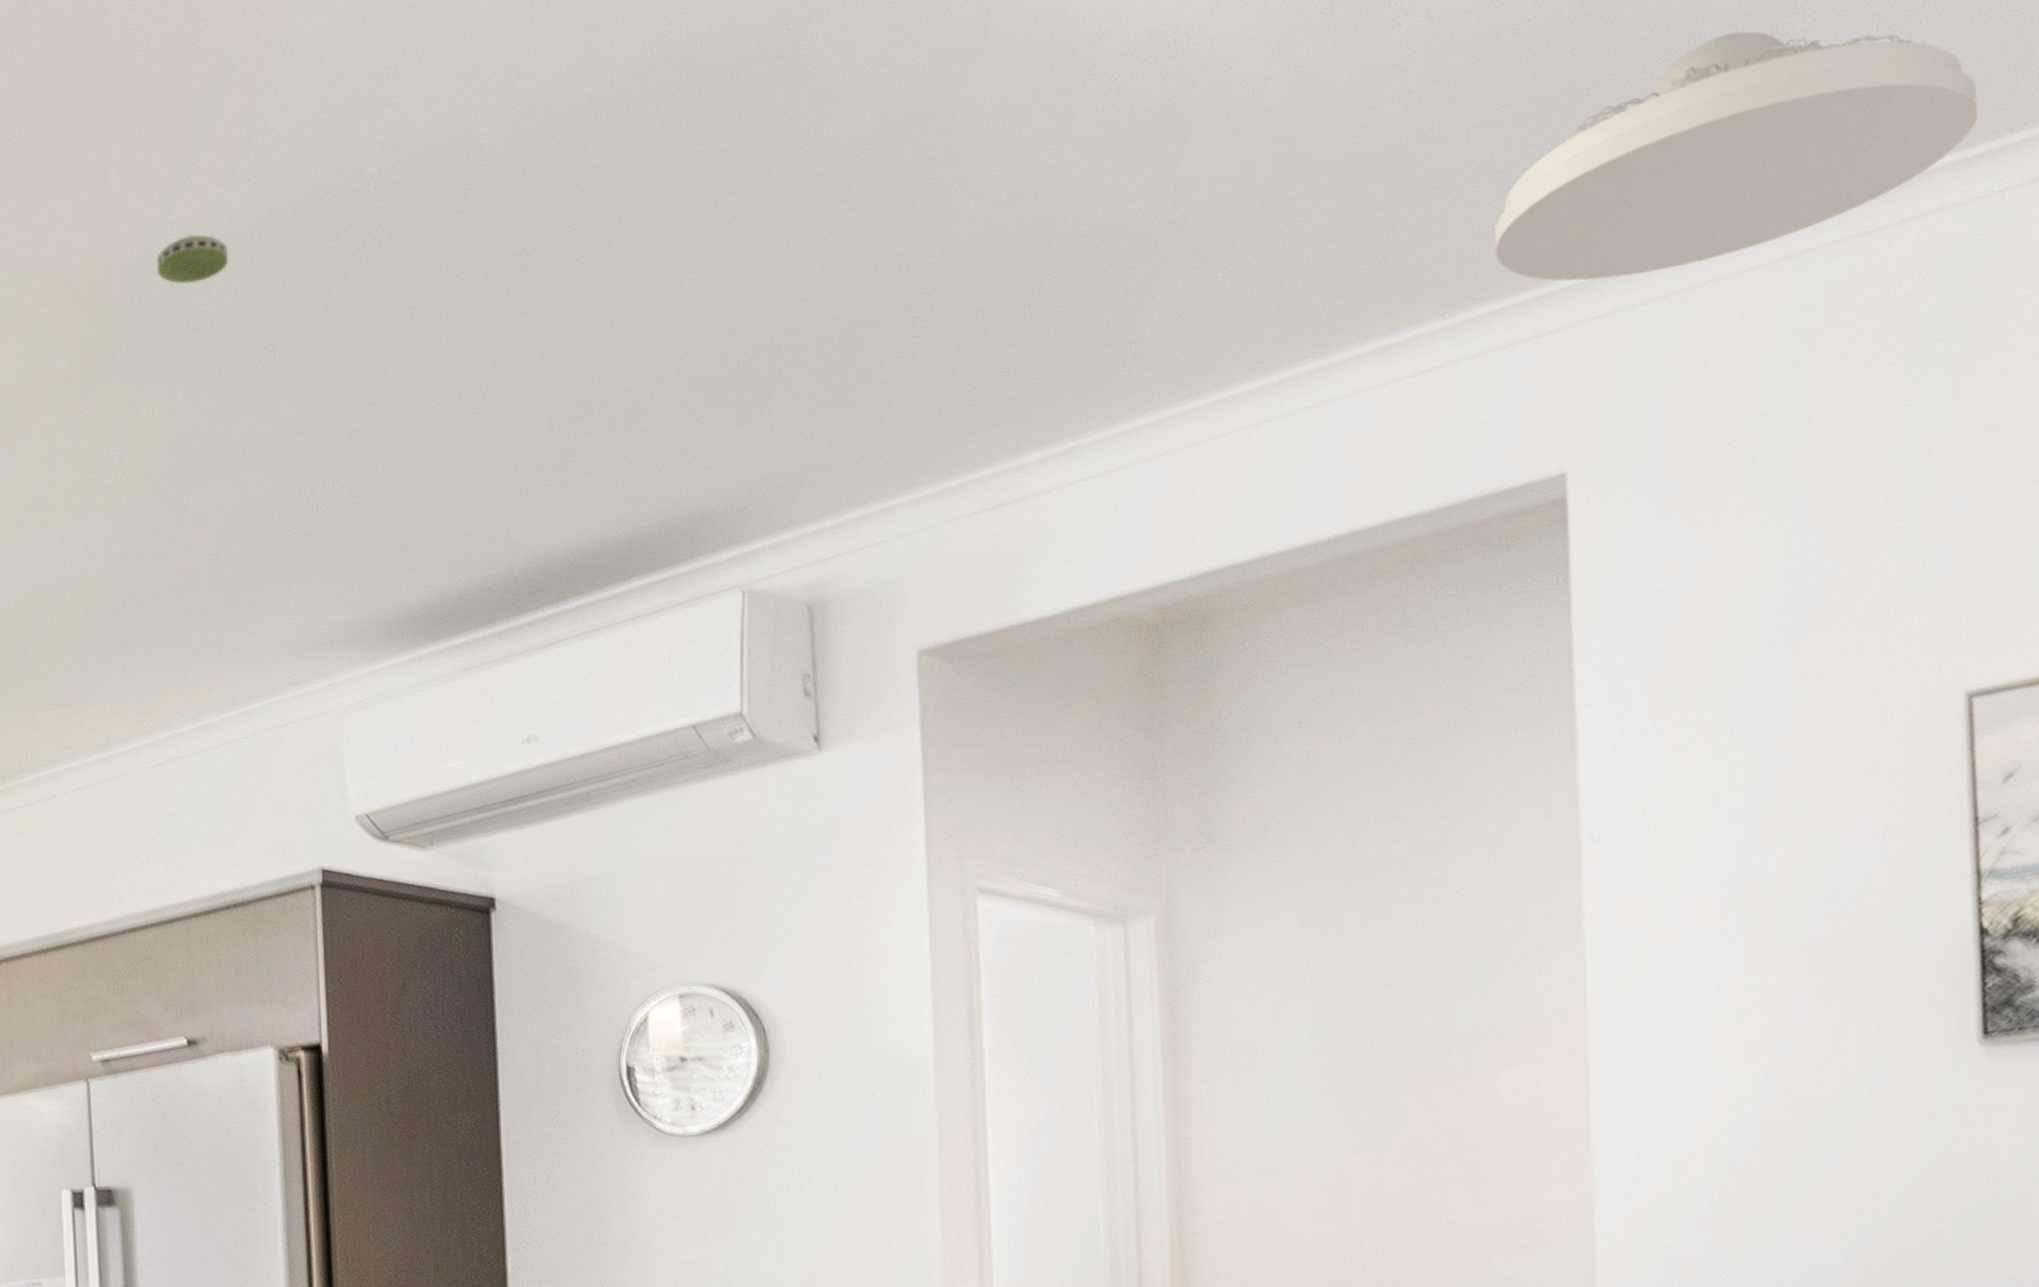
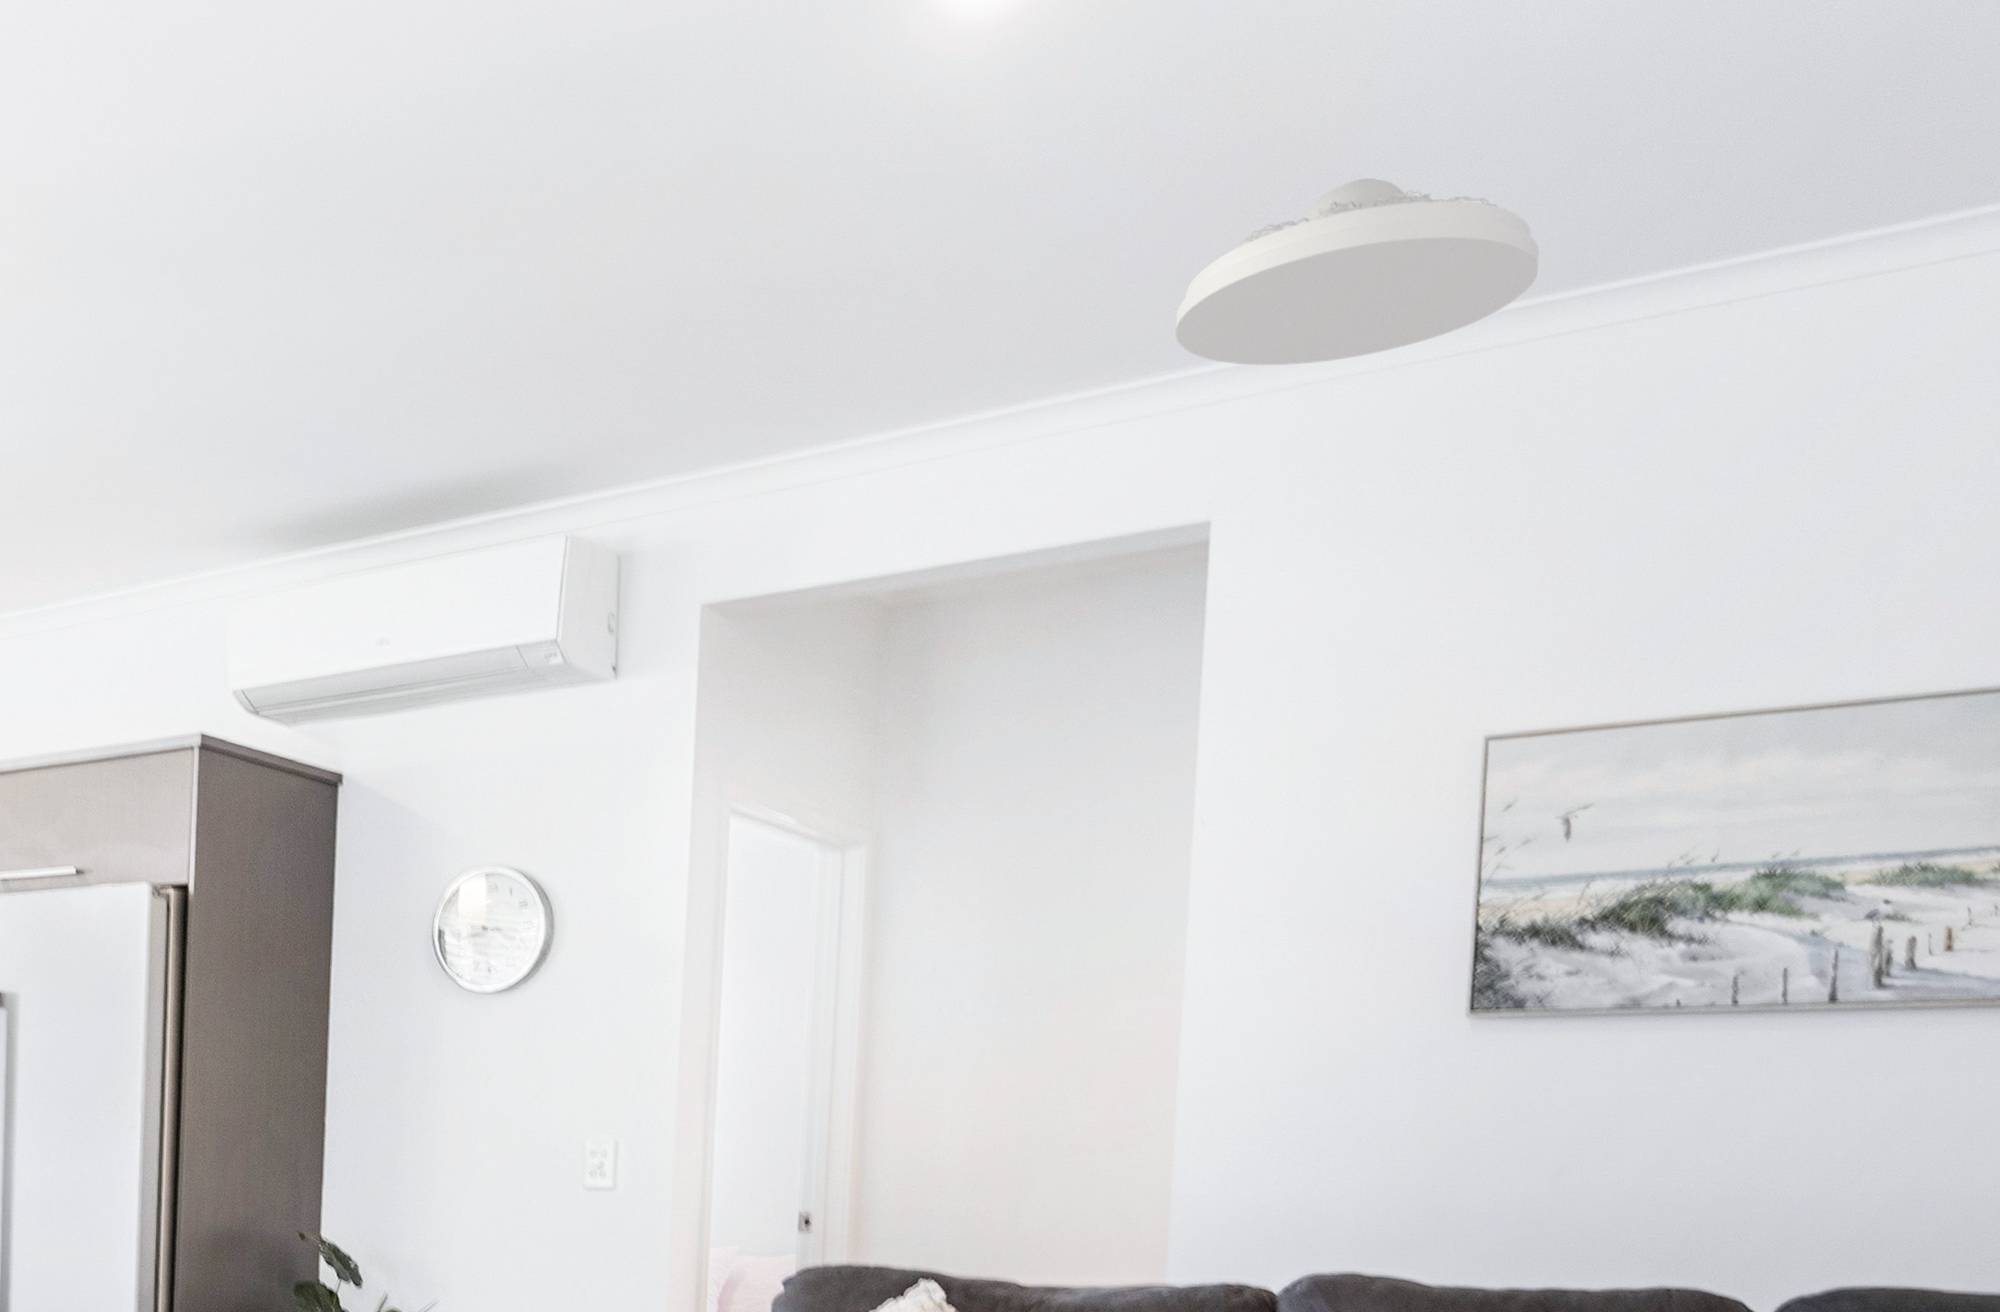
smoke detector: present [156,234,229,284] -> none [103,164,166,208]

